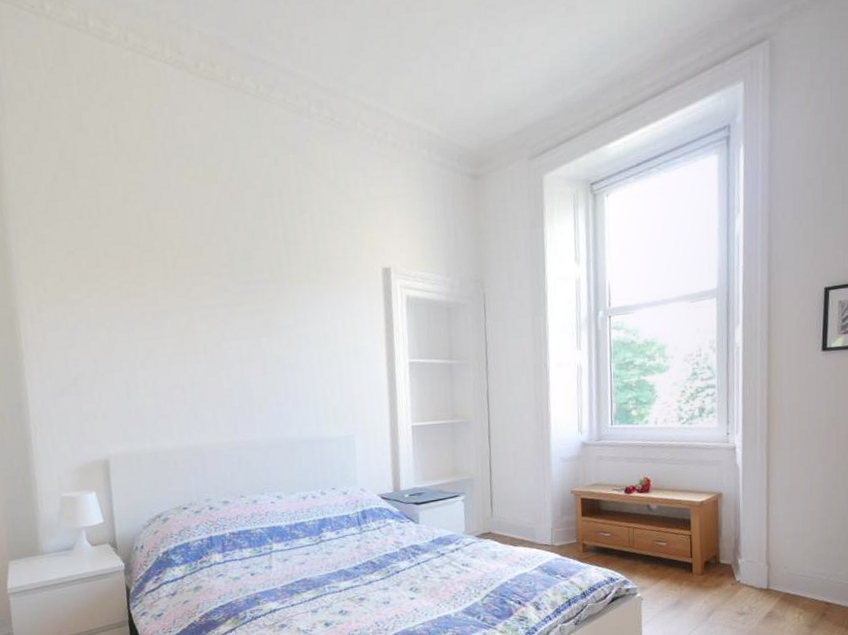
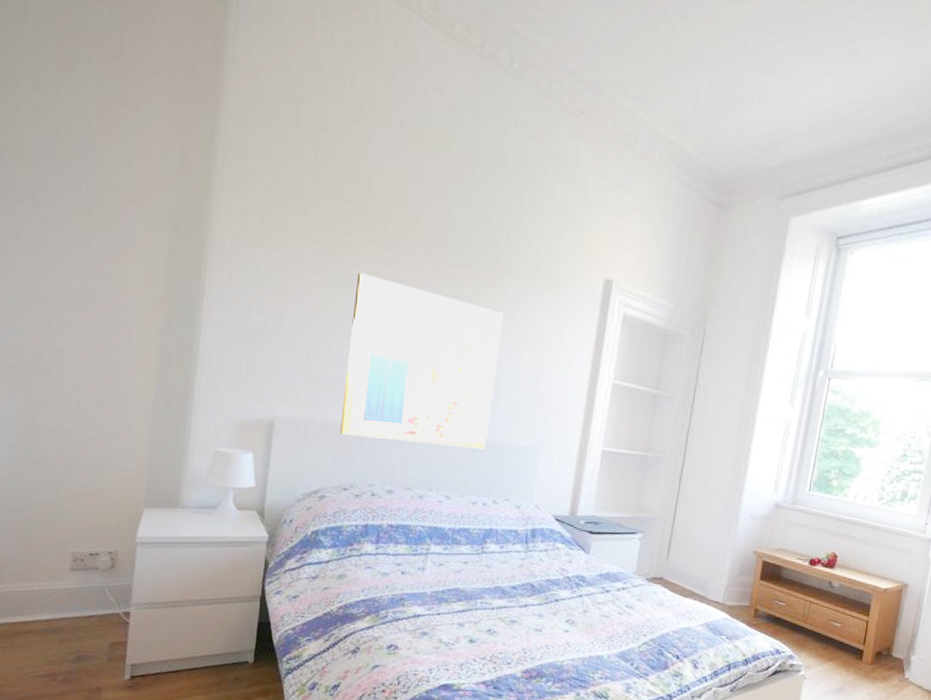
wall art: none [156,308,305,460] -> present [339,273,504,450]

